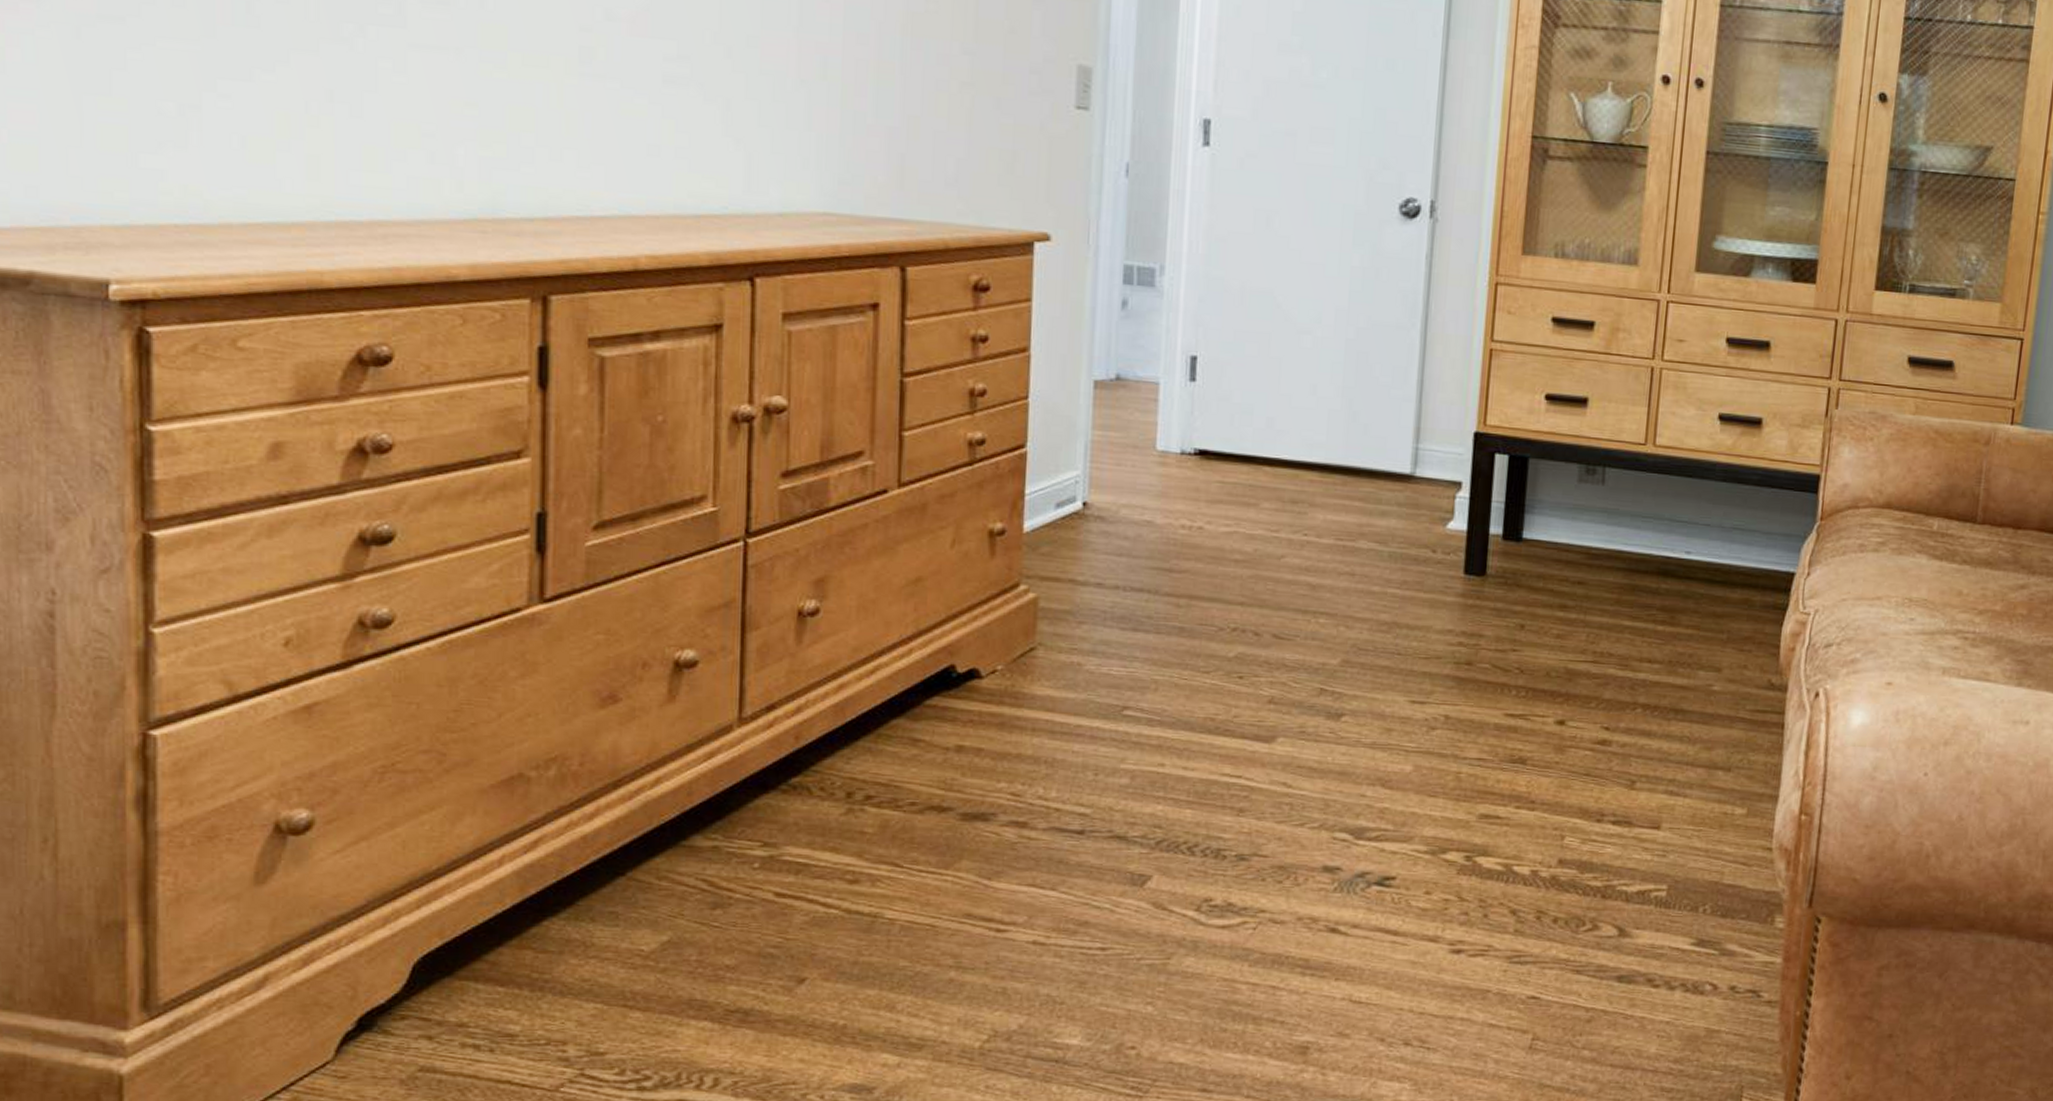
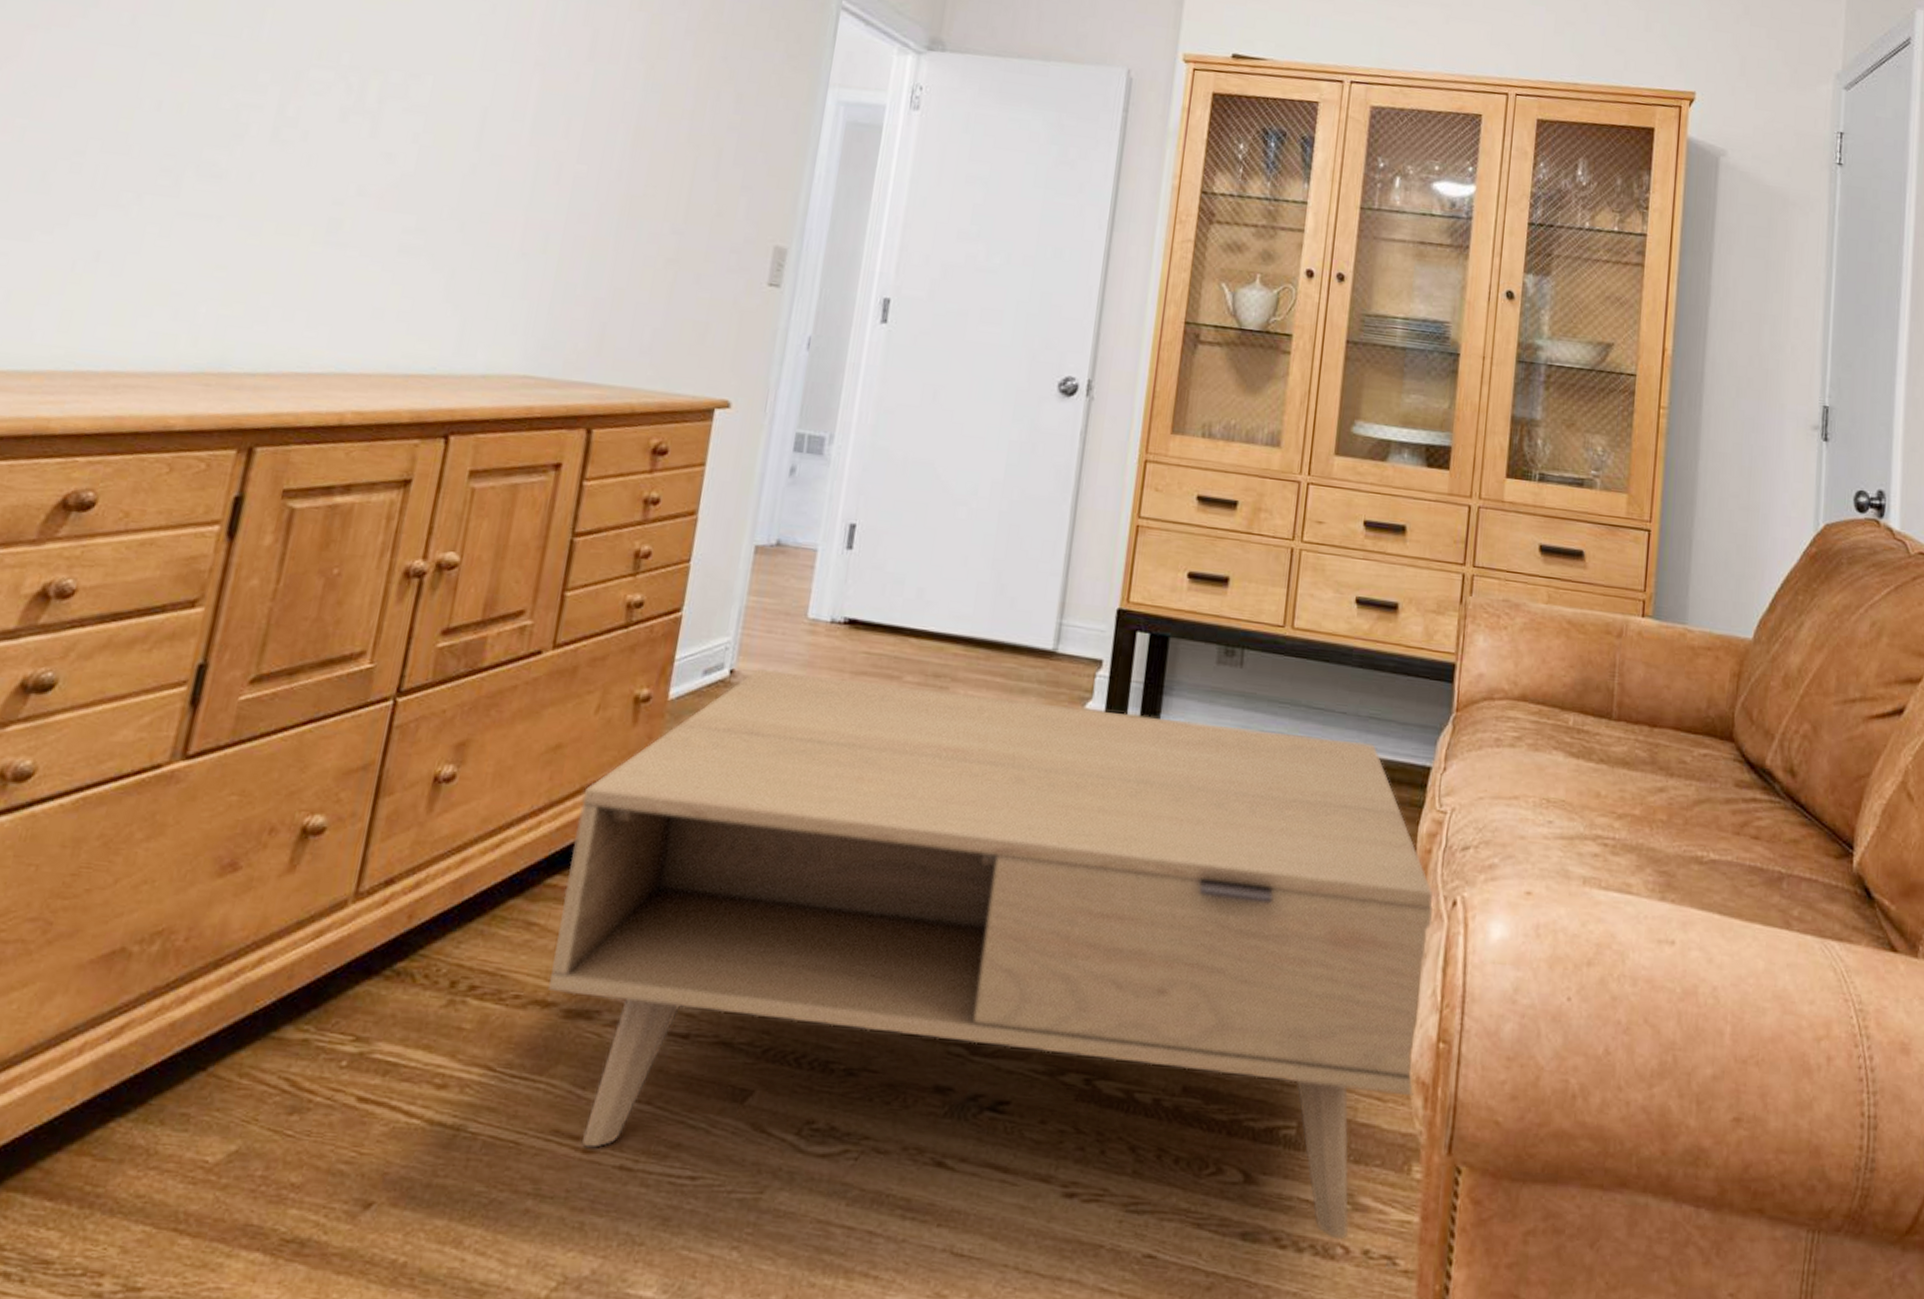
coffee table: none [943,499,1796,979] -> present [549,668,1433,1240]

